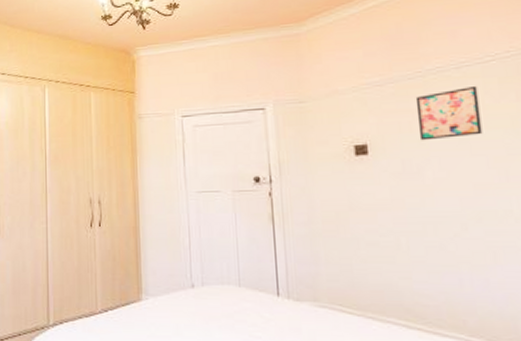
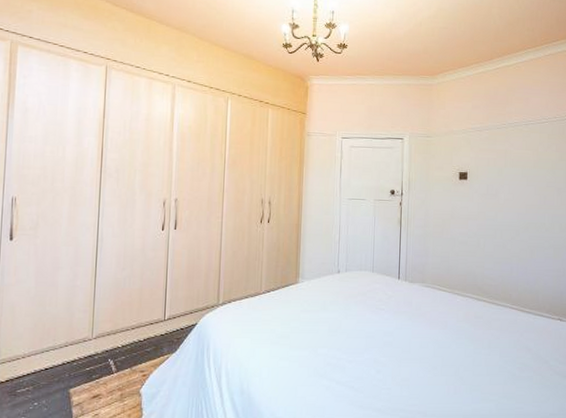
wall art: present [415,85,483,141] -> none [499,138,536,173]

